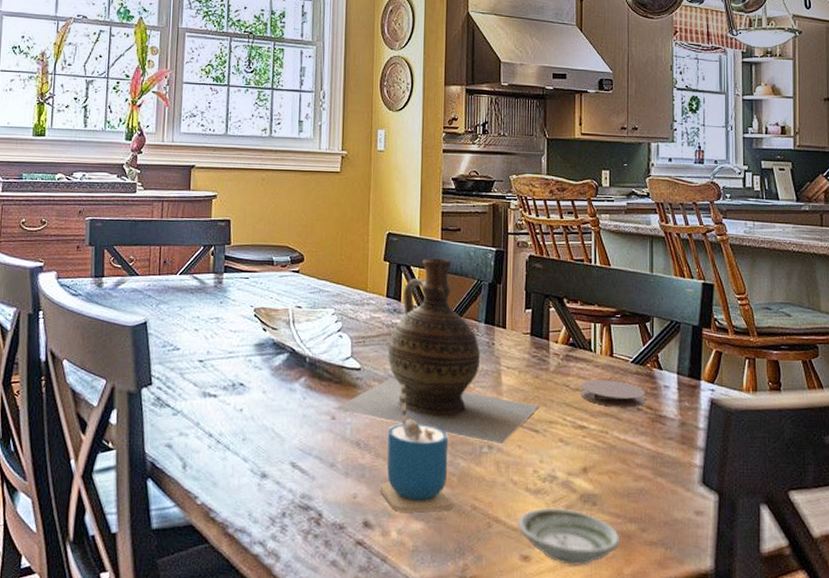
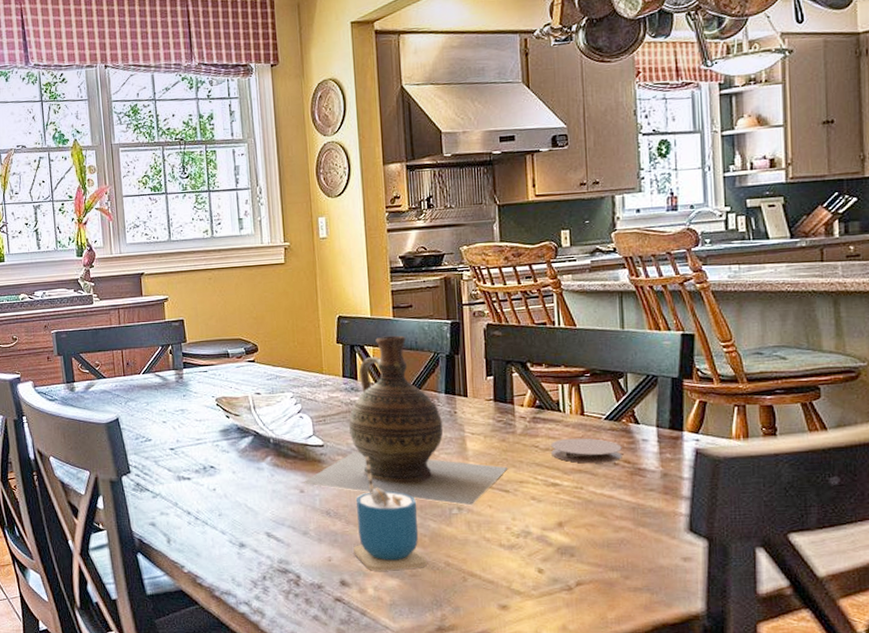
saucer: present [517,507,620,565] -> none [493,561,602,612]

